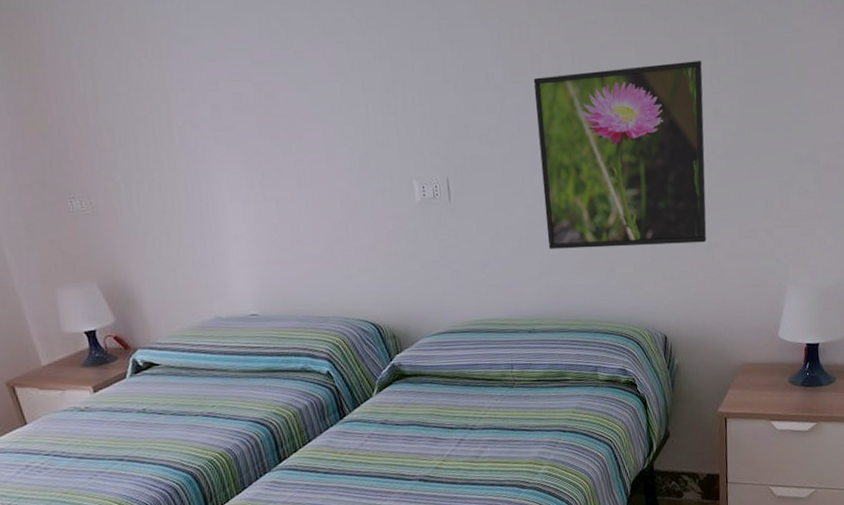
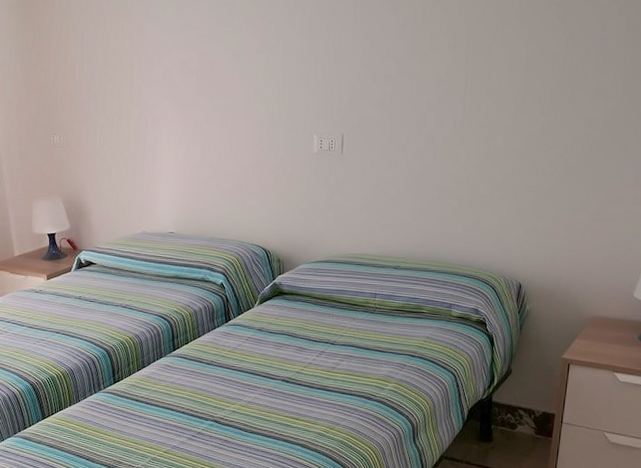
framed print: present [533,60,707,249] -> none [422,42,591,205]

